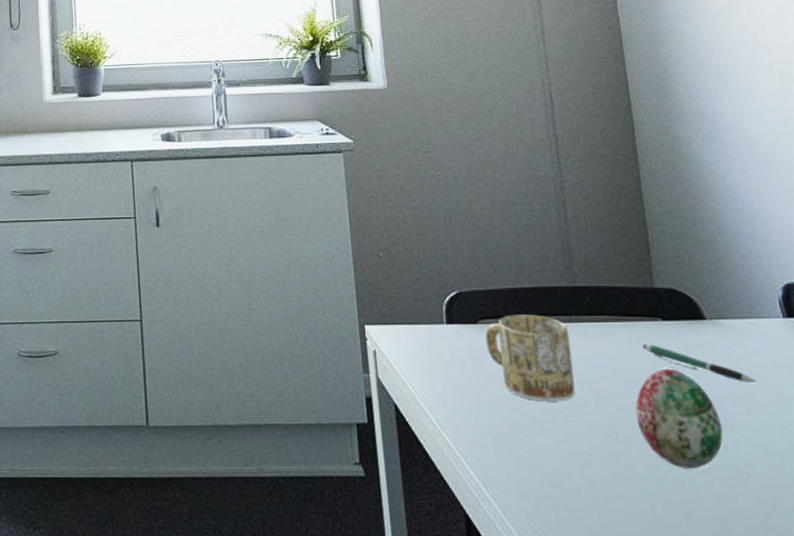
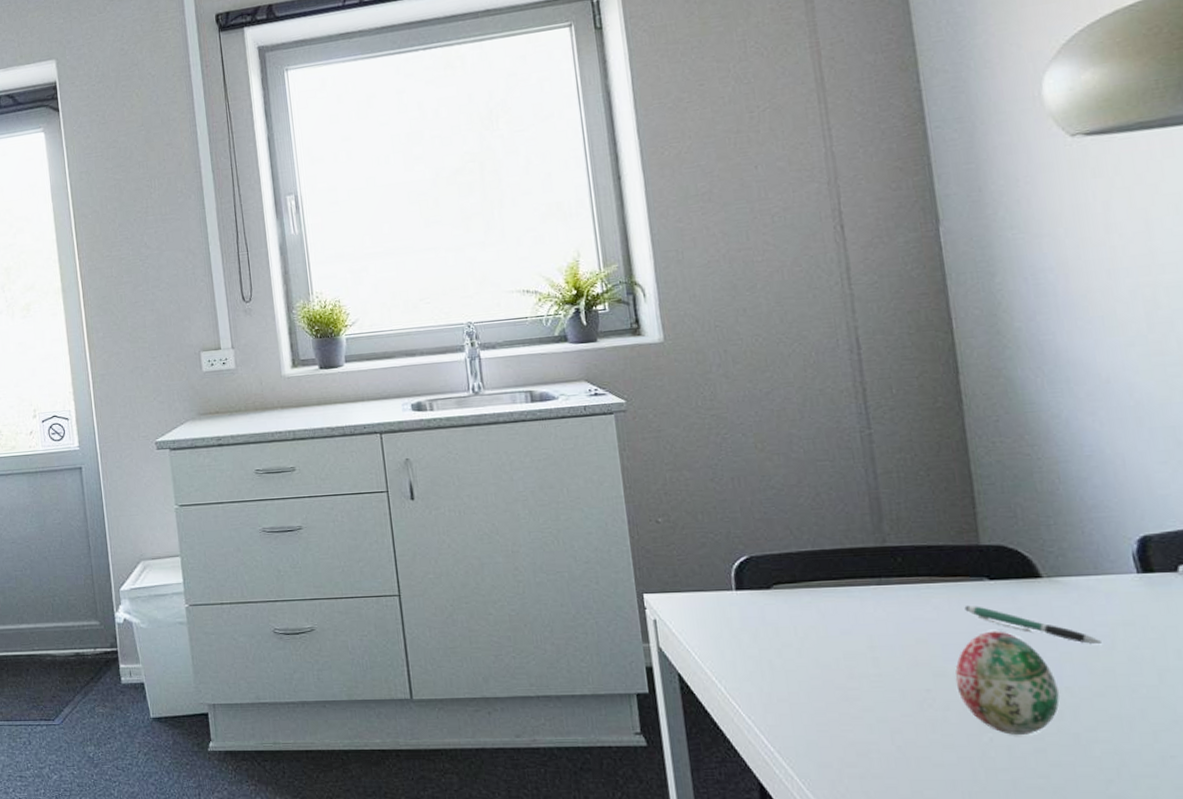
mug: present [485,314,575,402] -> none [780,578,885,668]

